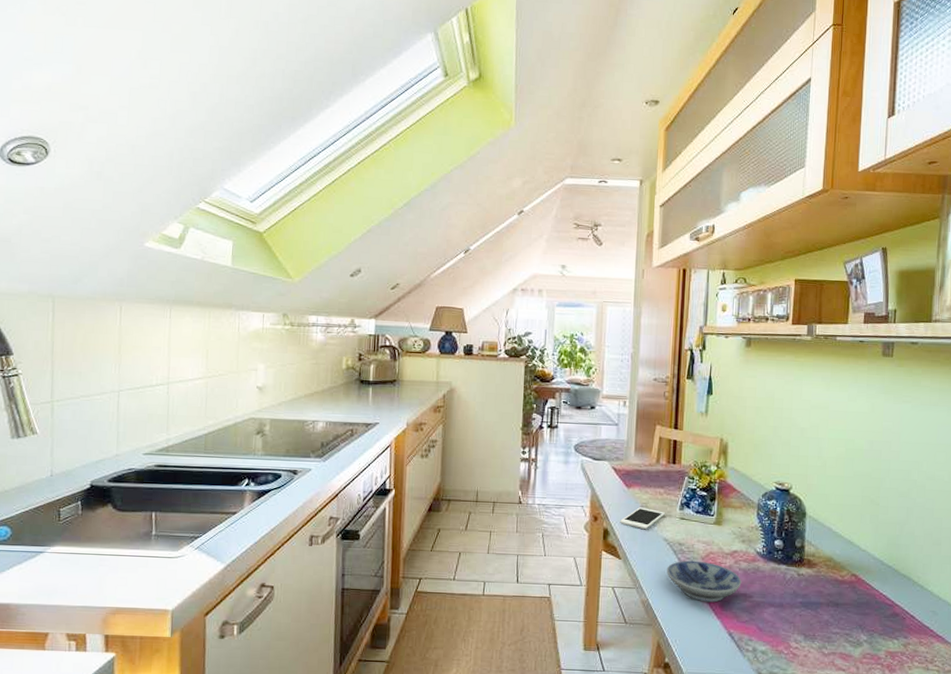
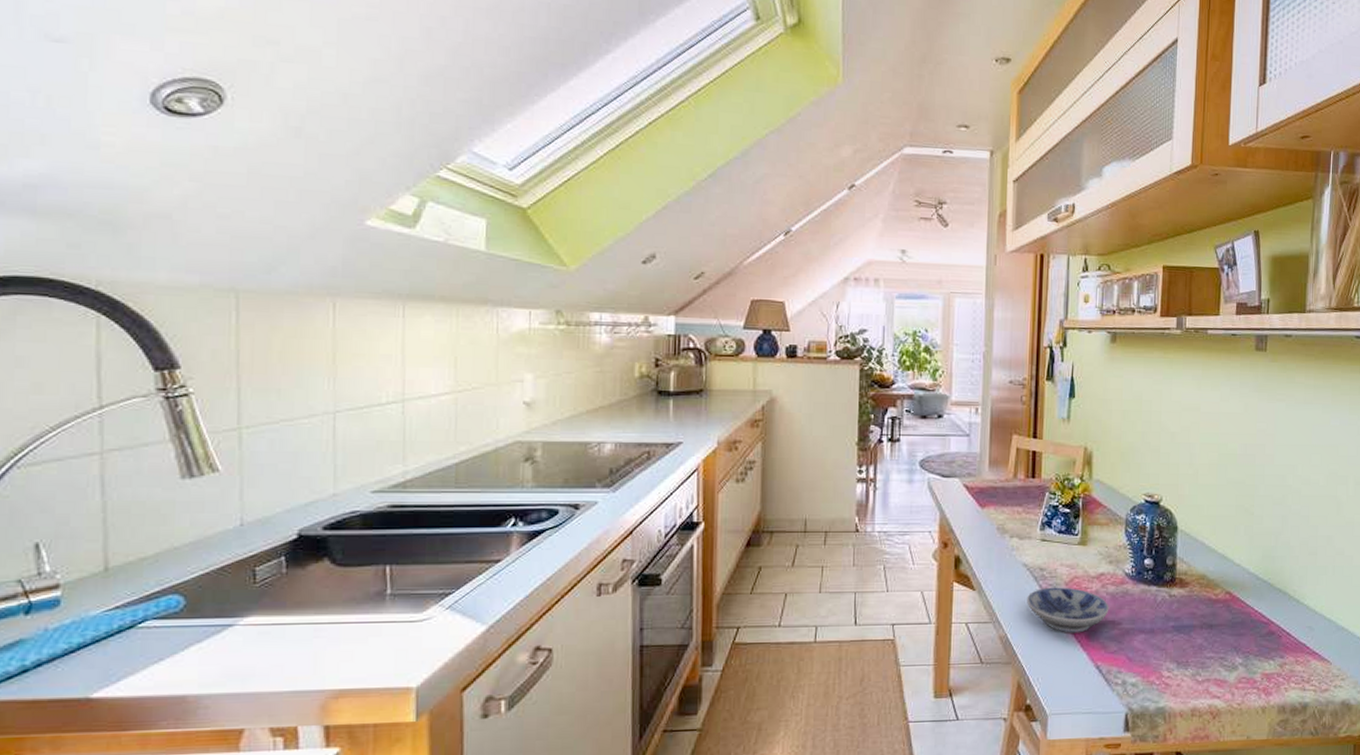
cell phone: present [620,507,665,530] -> none [973,530,1024,555]

